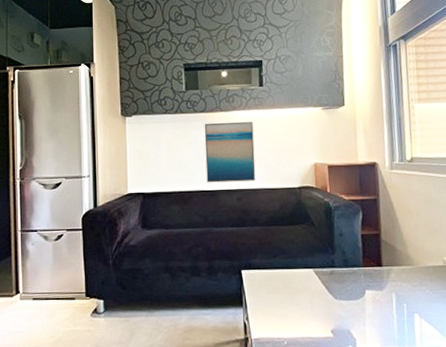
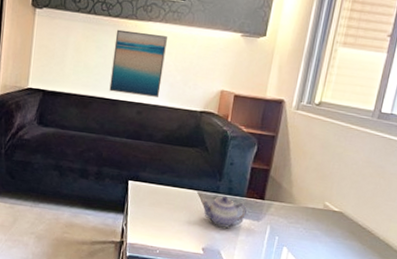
teapot: none [319,270,367,305] -> present [201,196,247,229]

